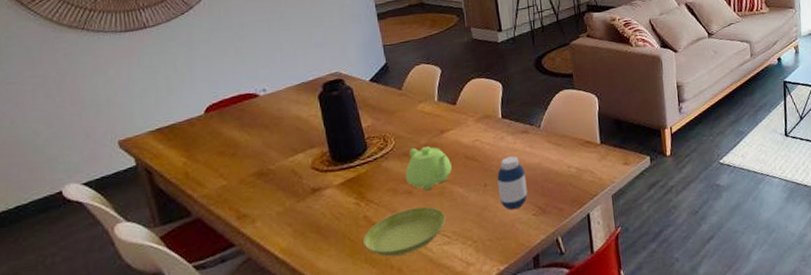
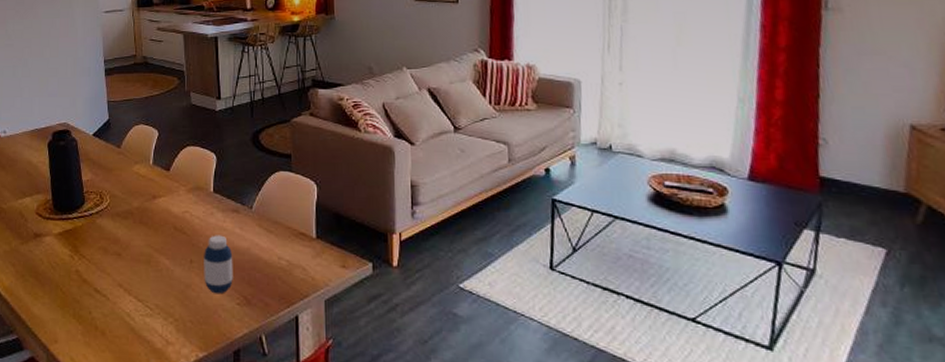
saucer: present [363,206,446,257] -> none [73,271,150,318]
teapot: present [405,146,452,191] -> none [116,210,160,256]

